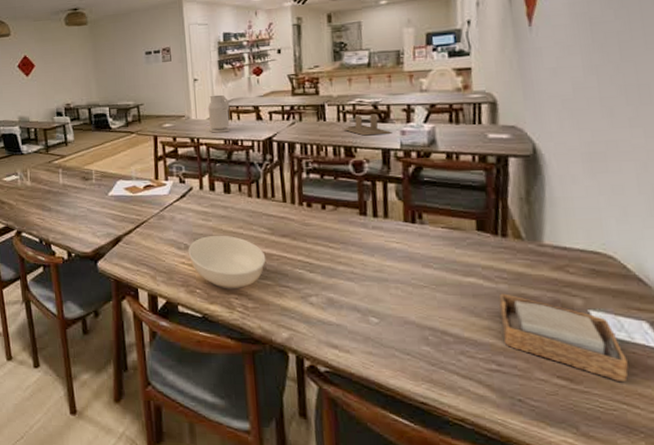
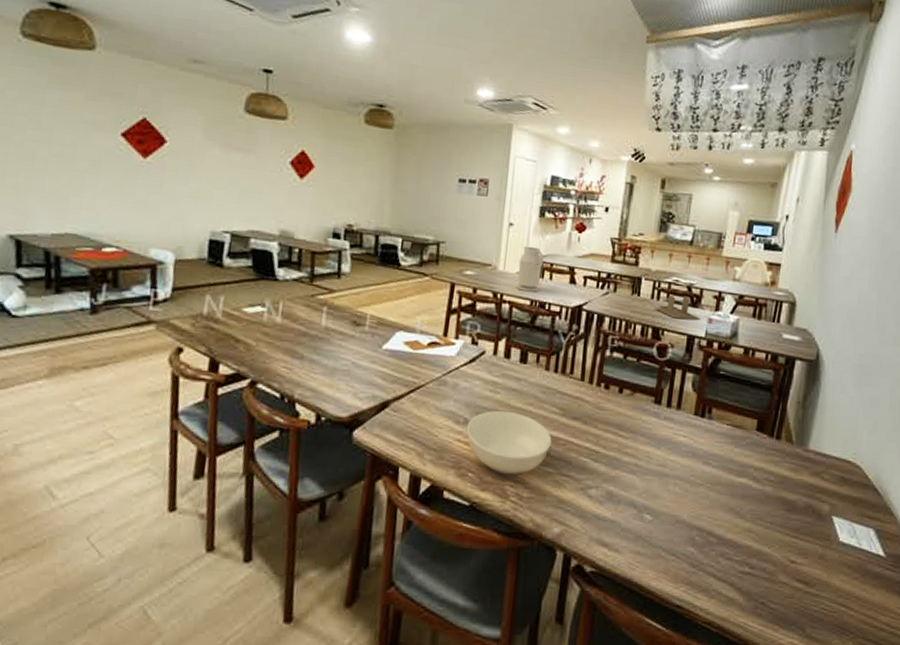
napkin holder: present [498,293,629,383] -> none [759,496,853,586]

